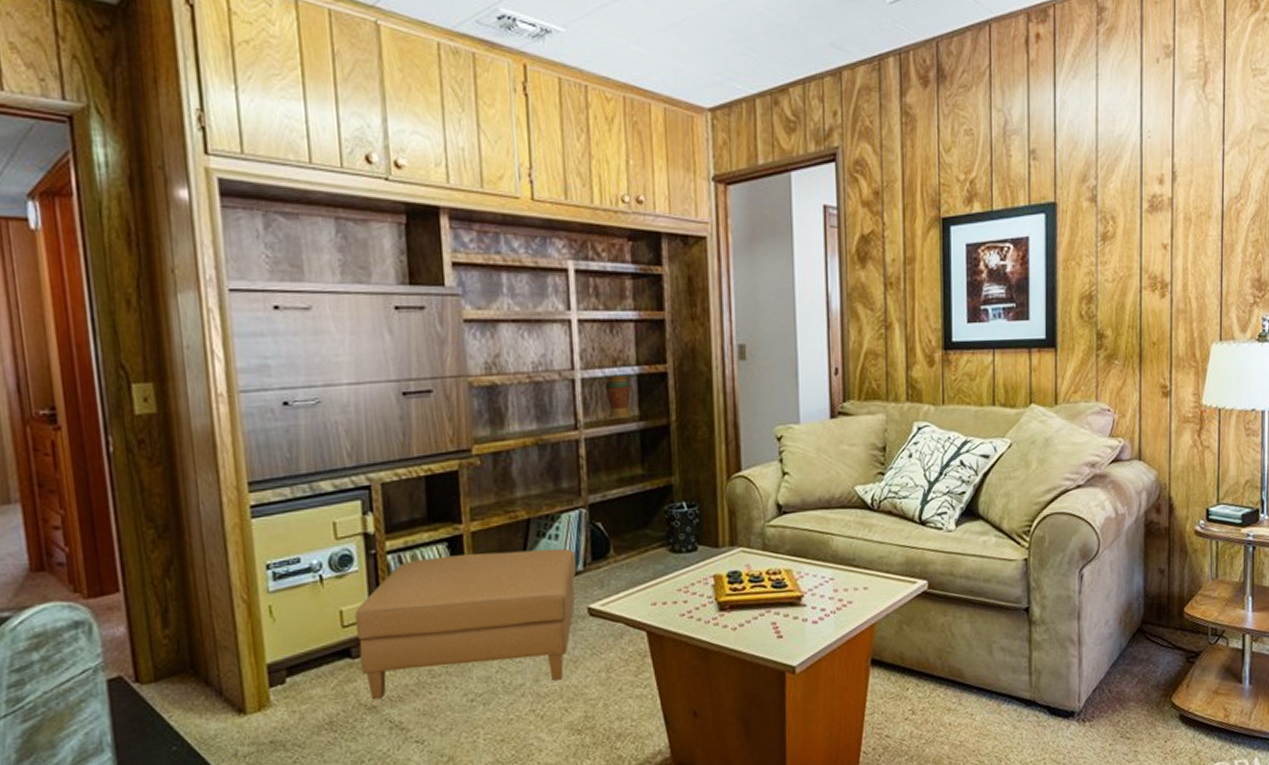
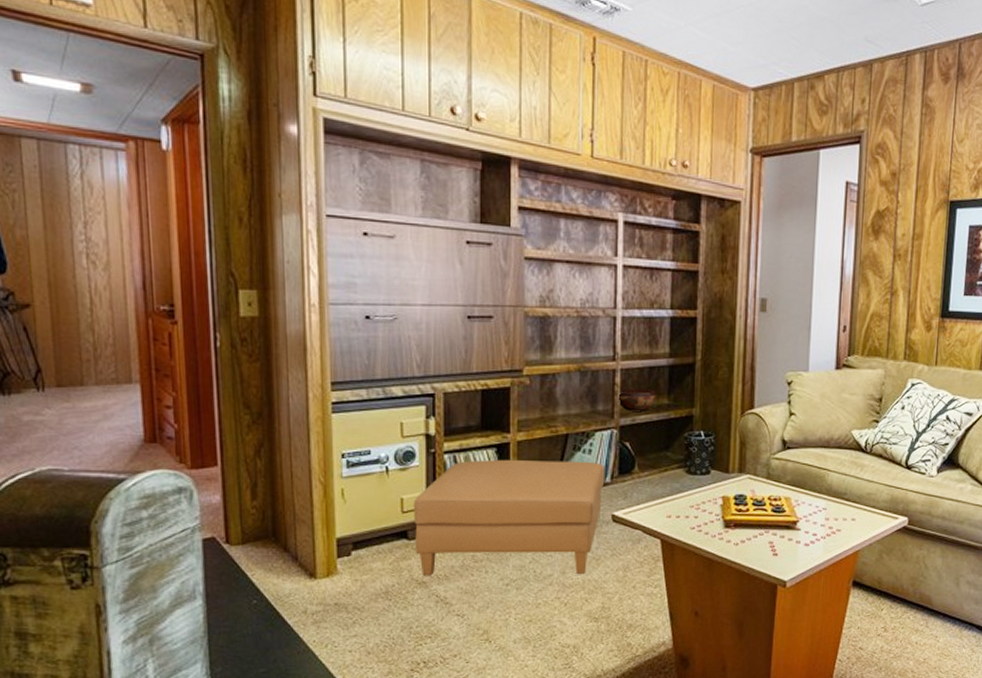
decorative bowl: none [582,458,629,487] -> present [616,388,657,412]
decorative vase: present [605,374,631,419] -> none [642,316,665,354]

